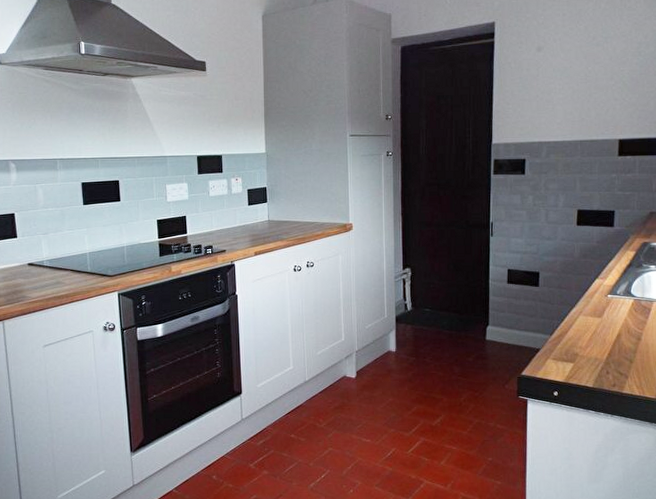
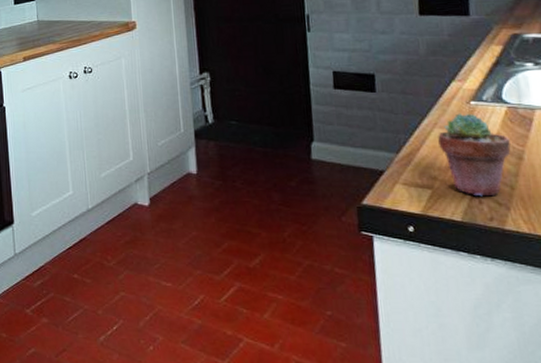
potted succulent: none [582,304,633,368] -> present [438,113,511,197]

